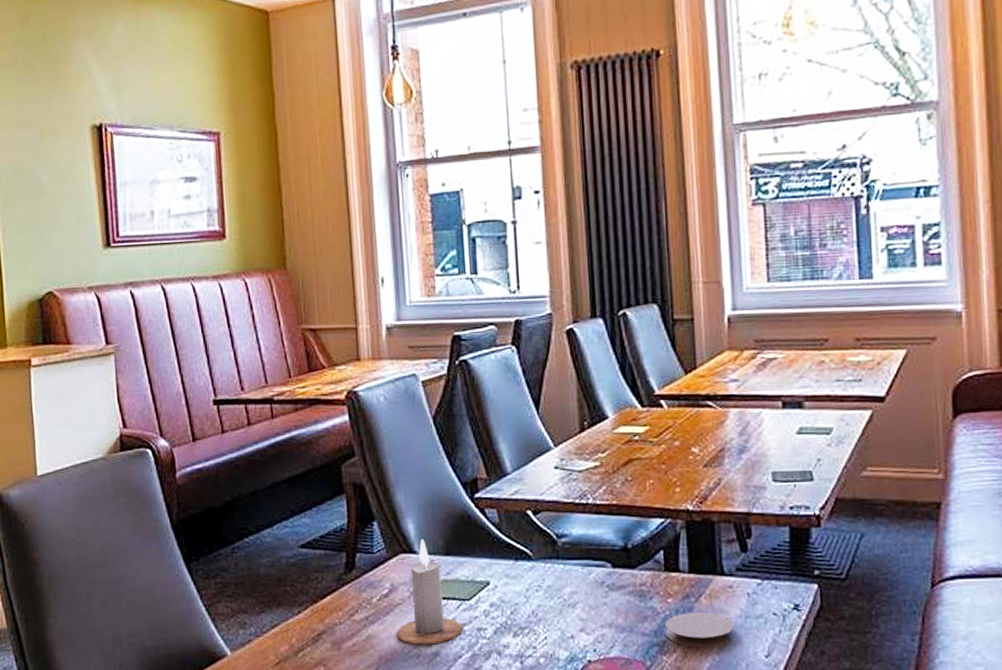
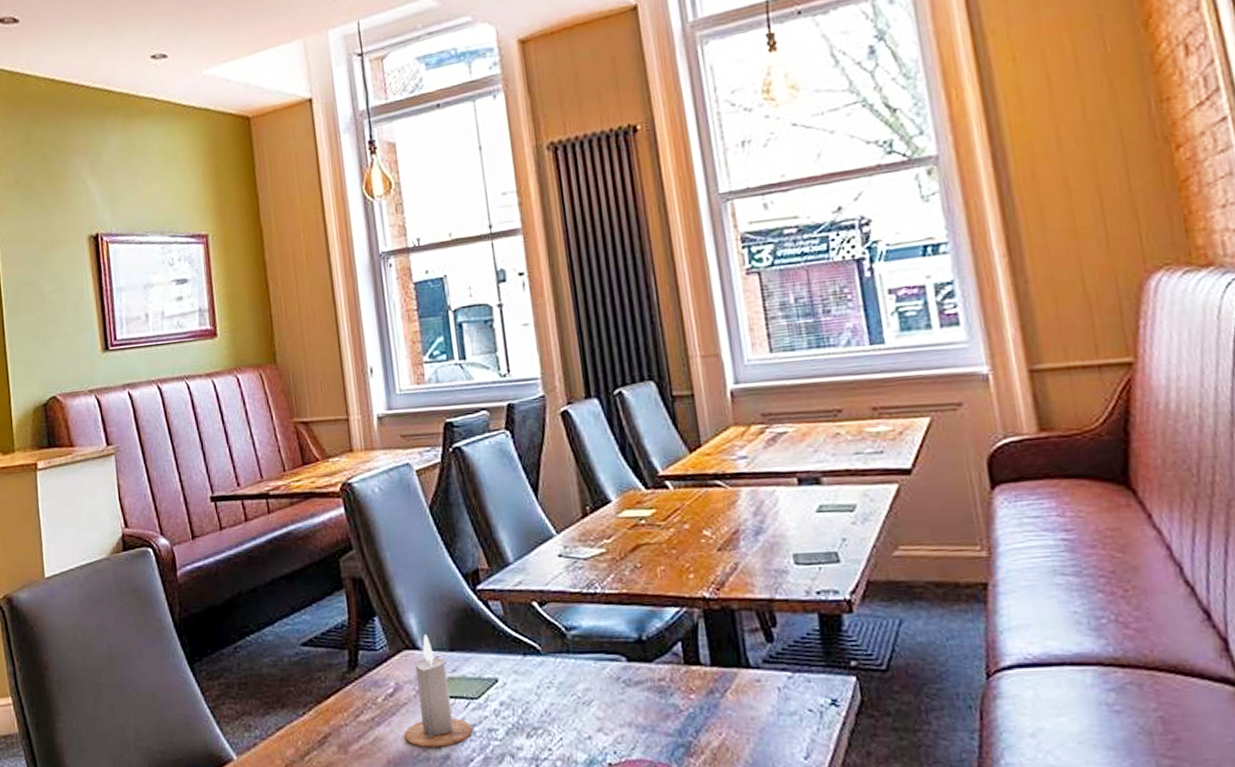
coaster: present [665,612,735,647] -> none [689,708,767,748]

